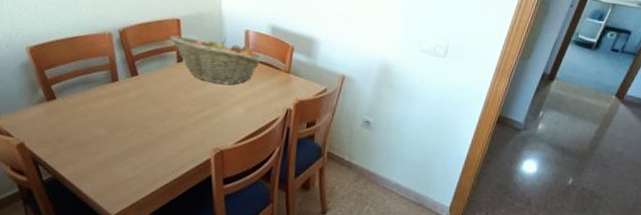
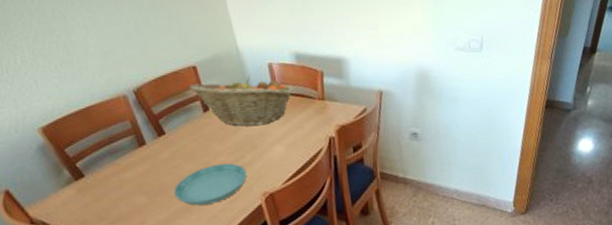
saucer: none [132,113,204,149] -> present [173,163,247,206]

